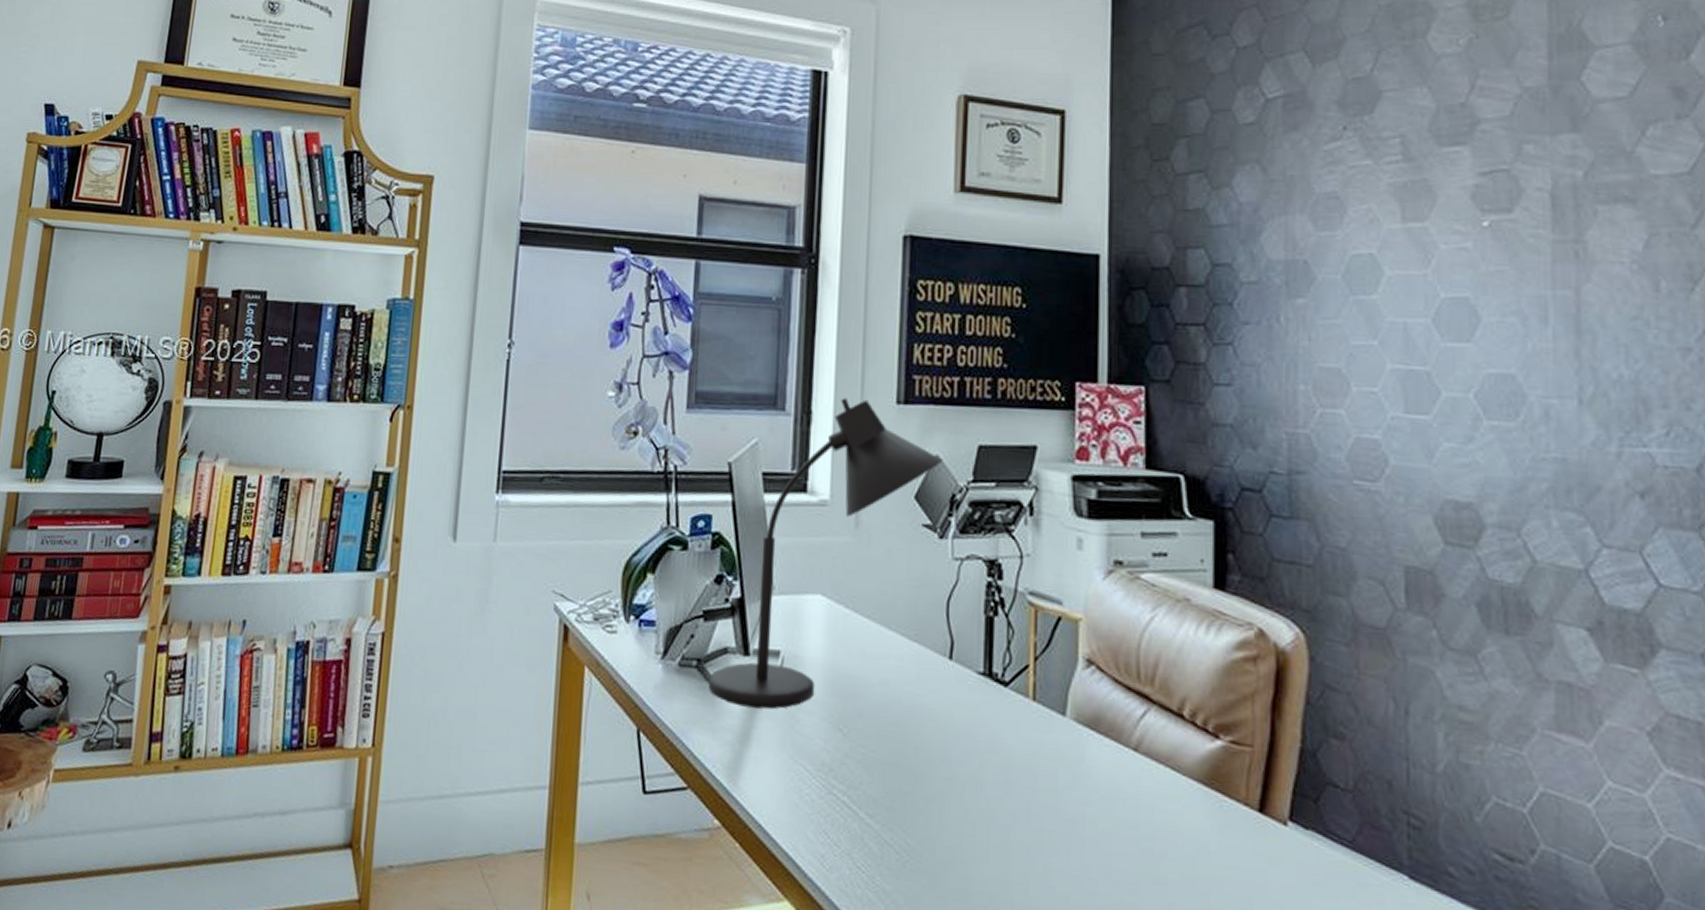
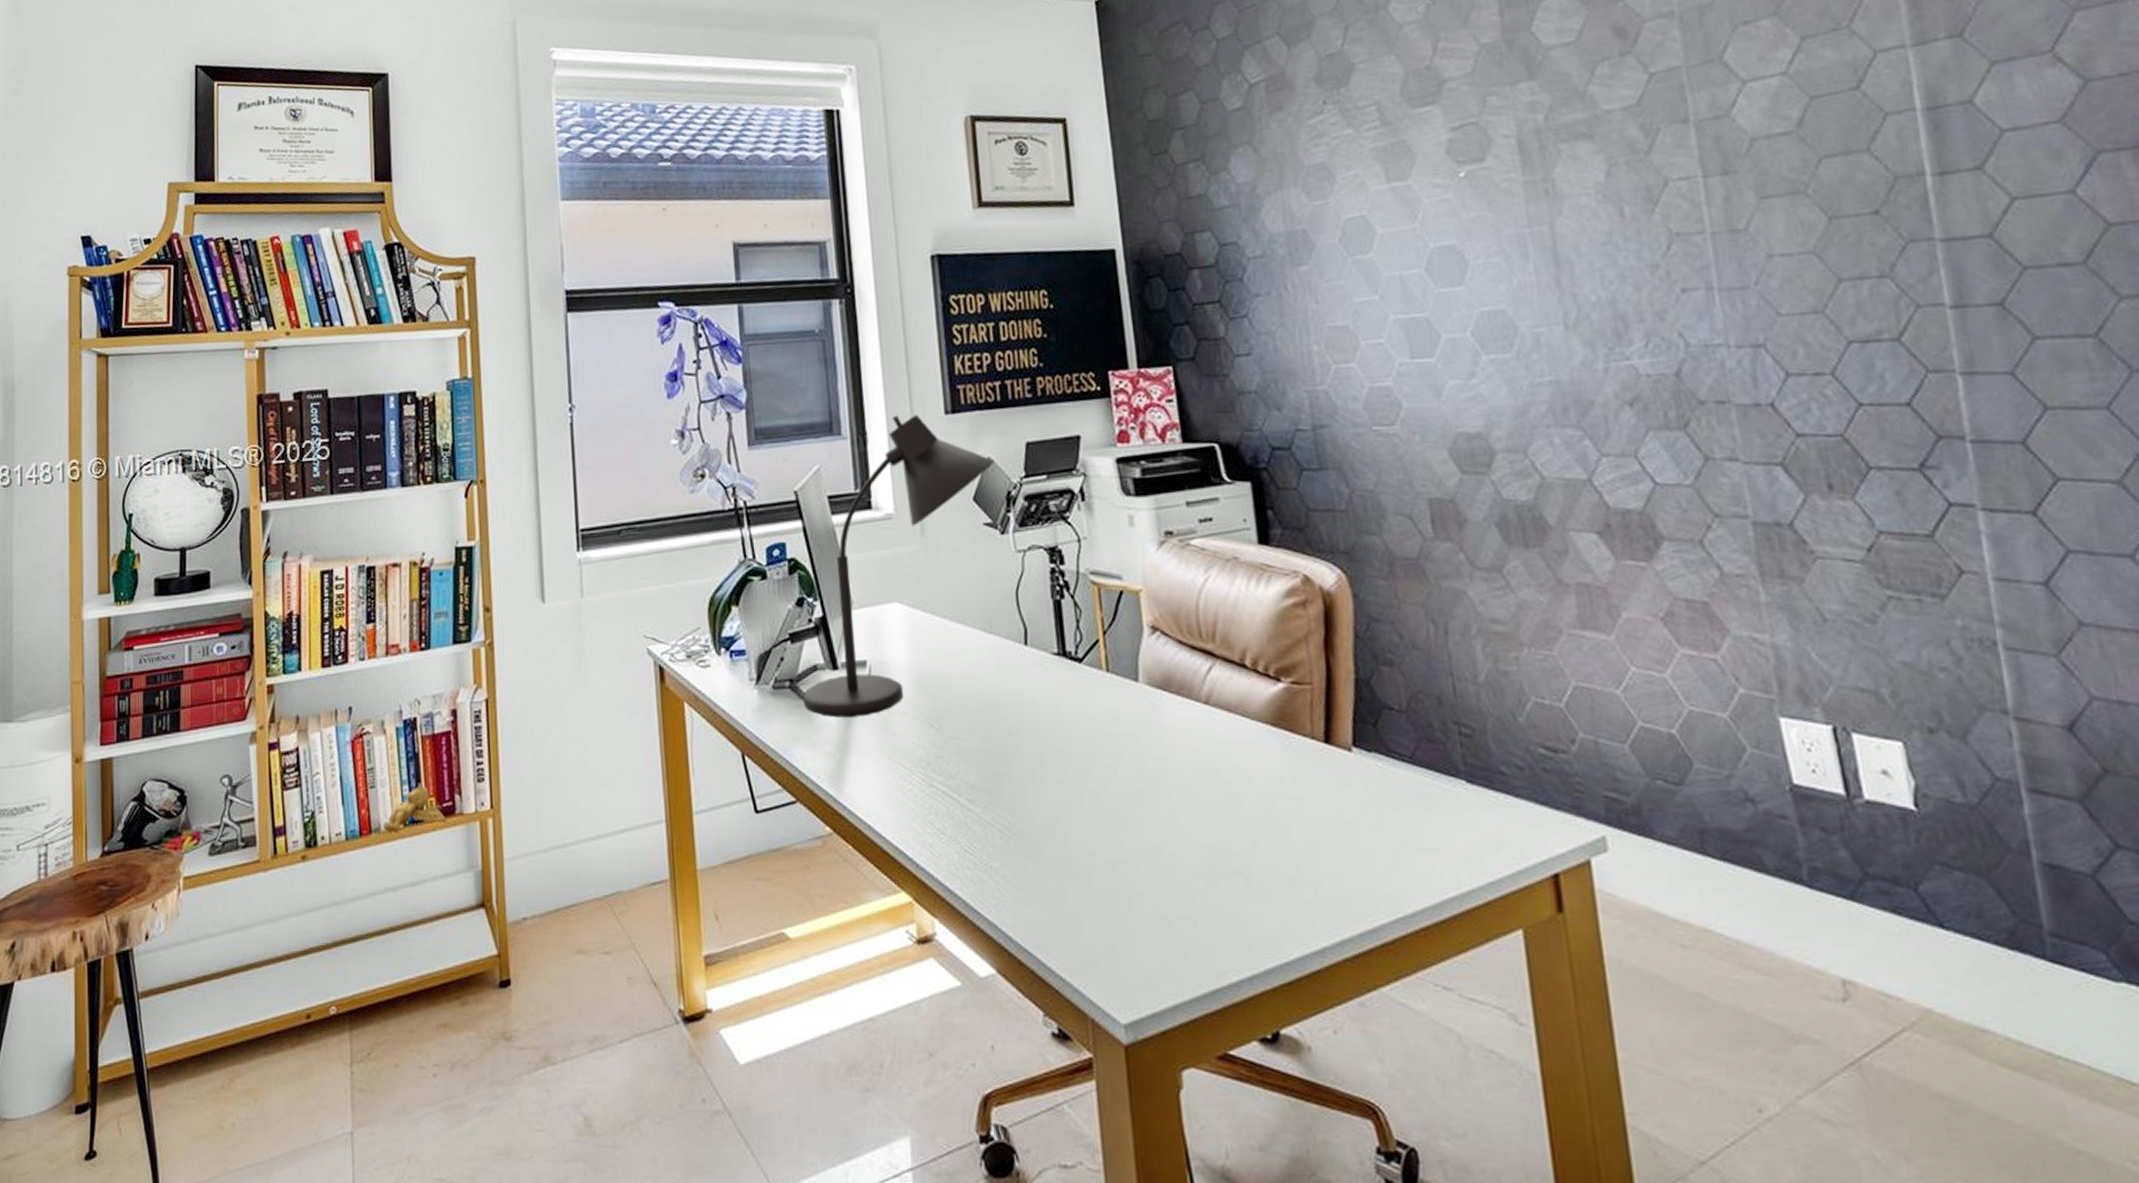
decorative figurine: none [260,712,325,757] -> present [383,785,446,833]

